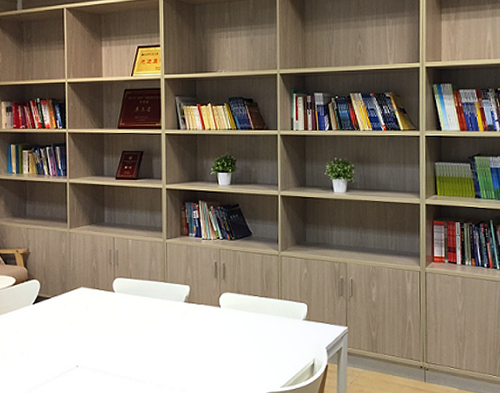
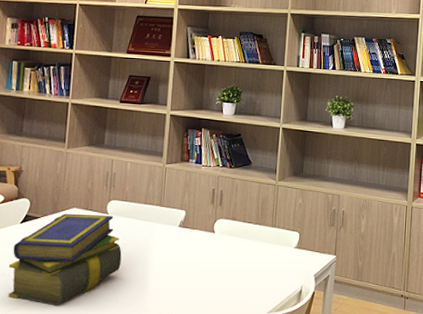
stack of books: none [27,293,131,384] -> present [8,213,122,306]

